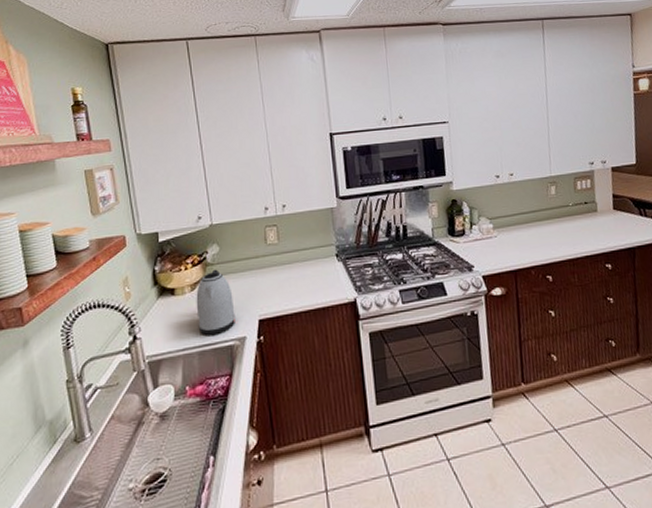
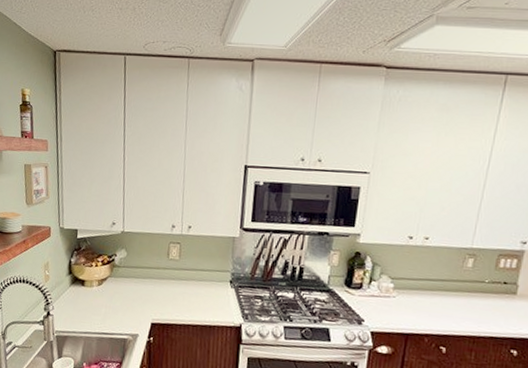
kettle: present [196,269,235,335] -> none [100,271,133,327]

